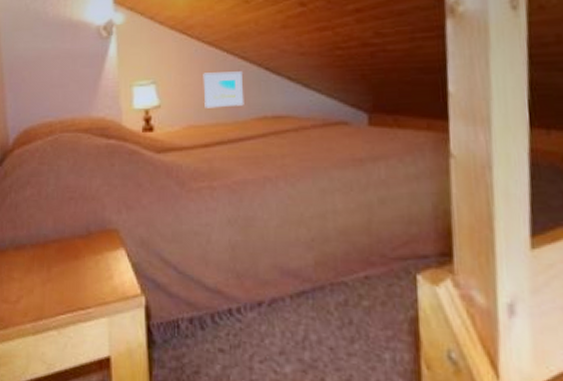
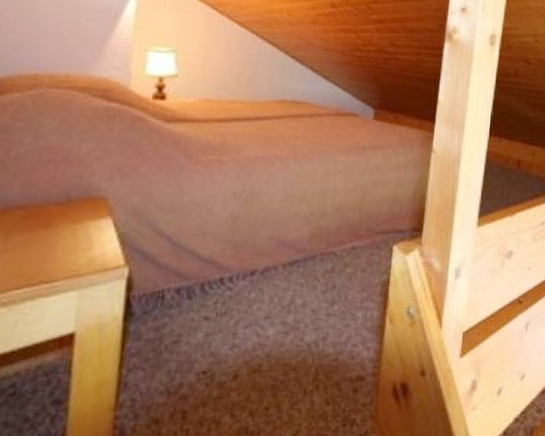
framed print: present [203,71,244,108] -> none [225,50,269,87]

